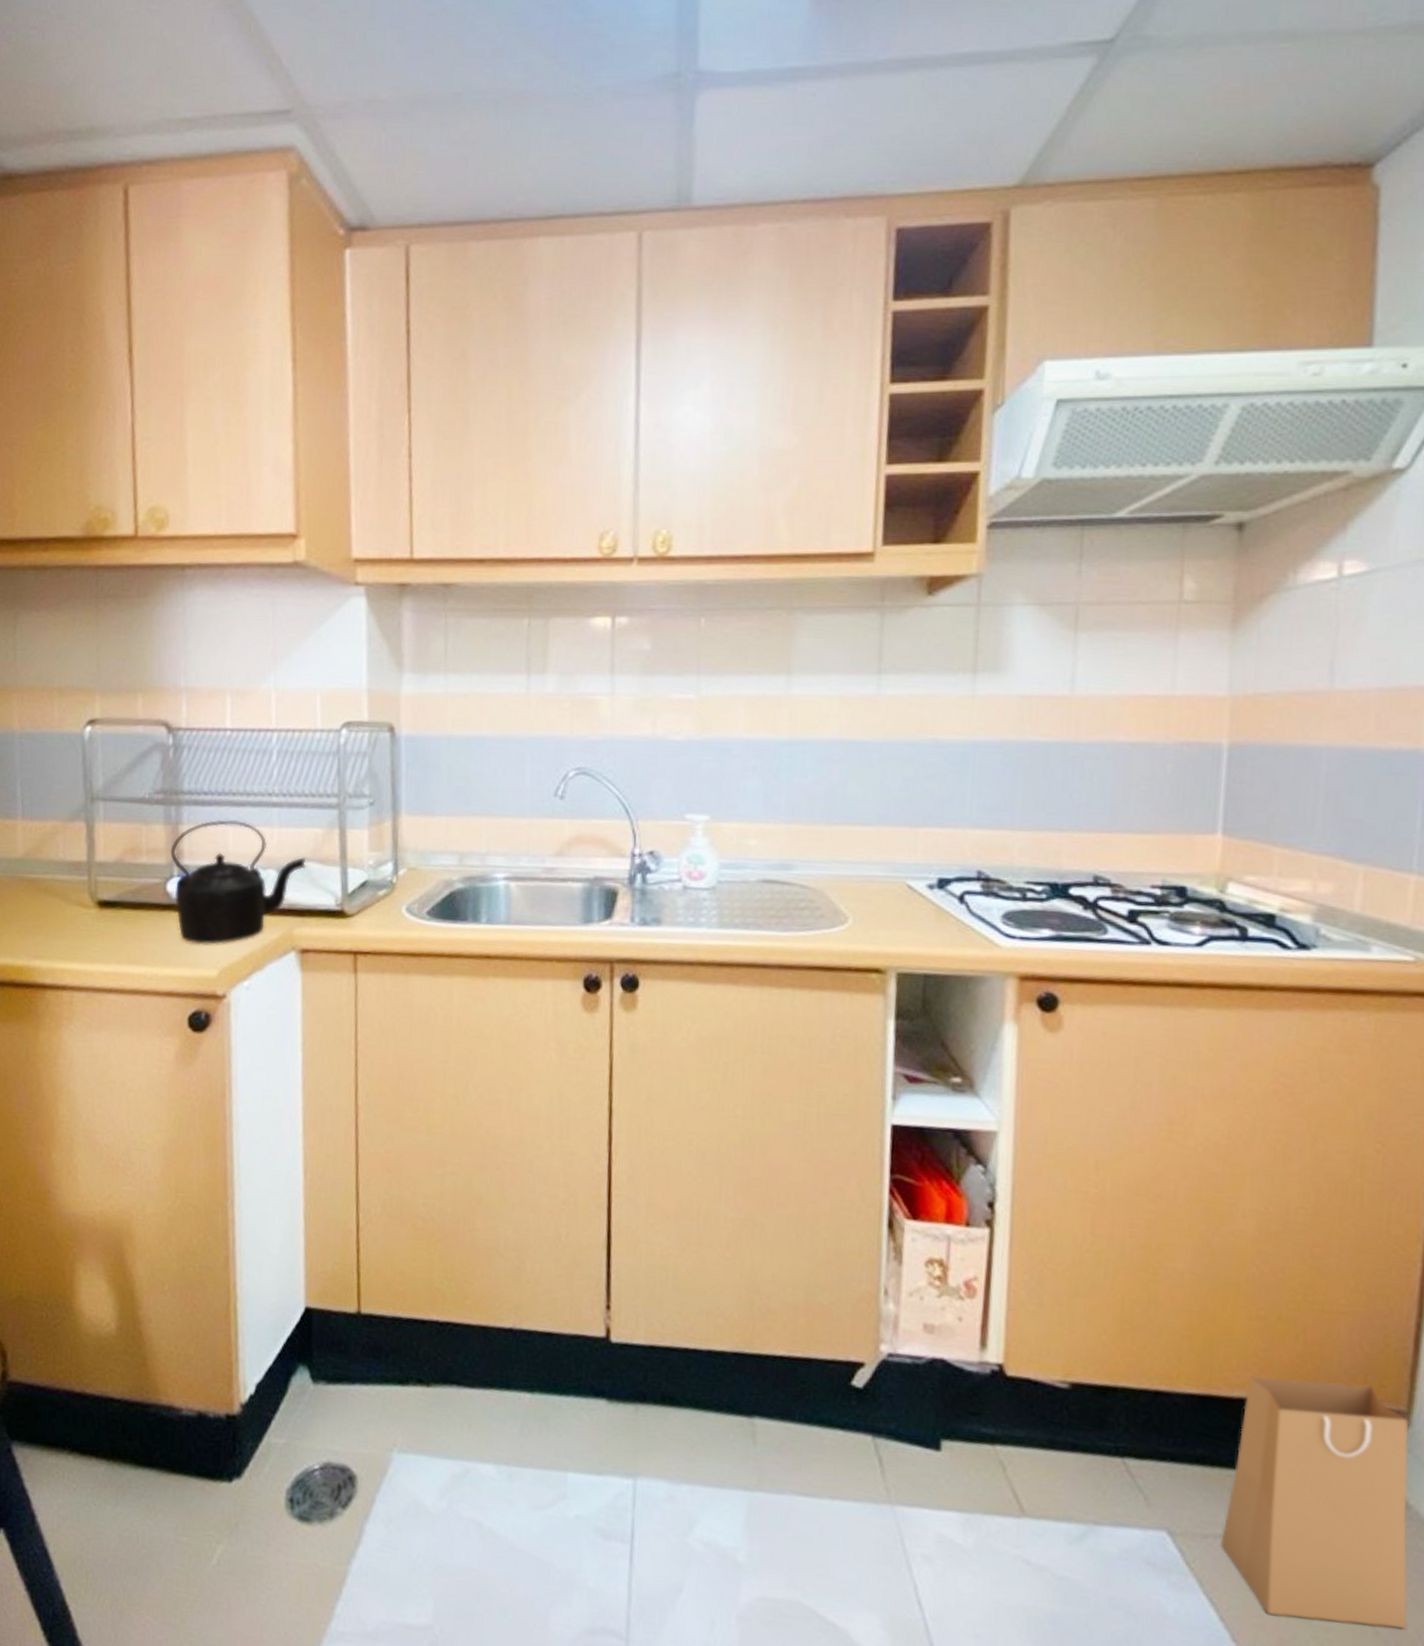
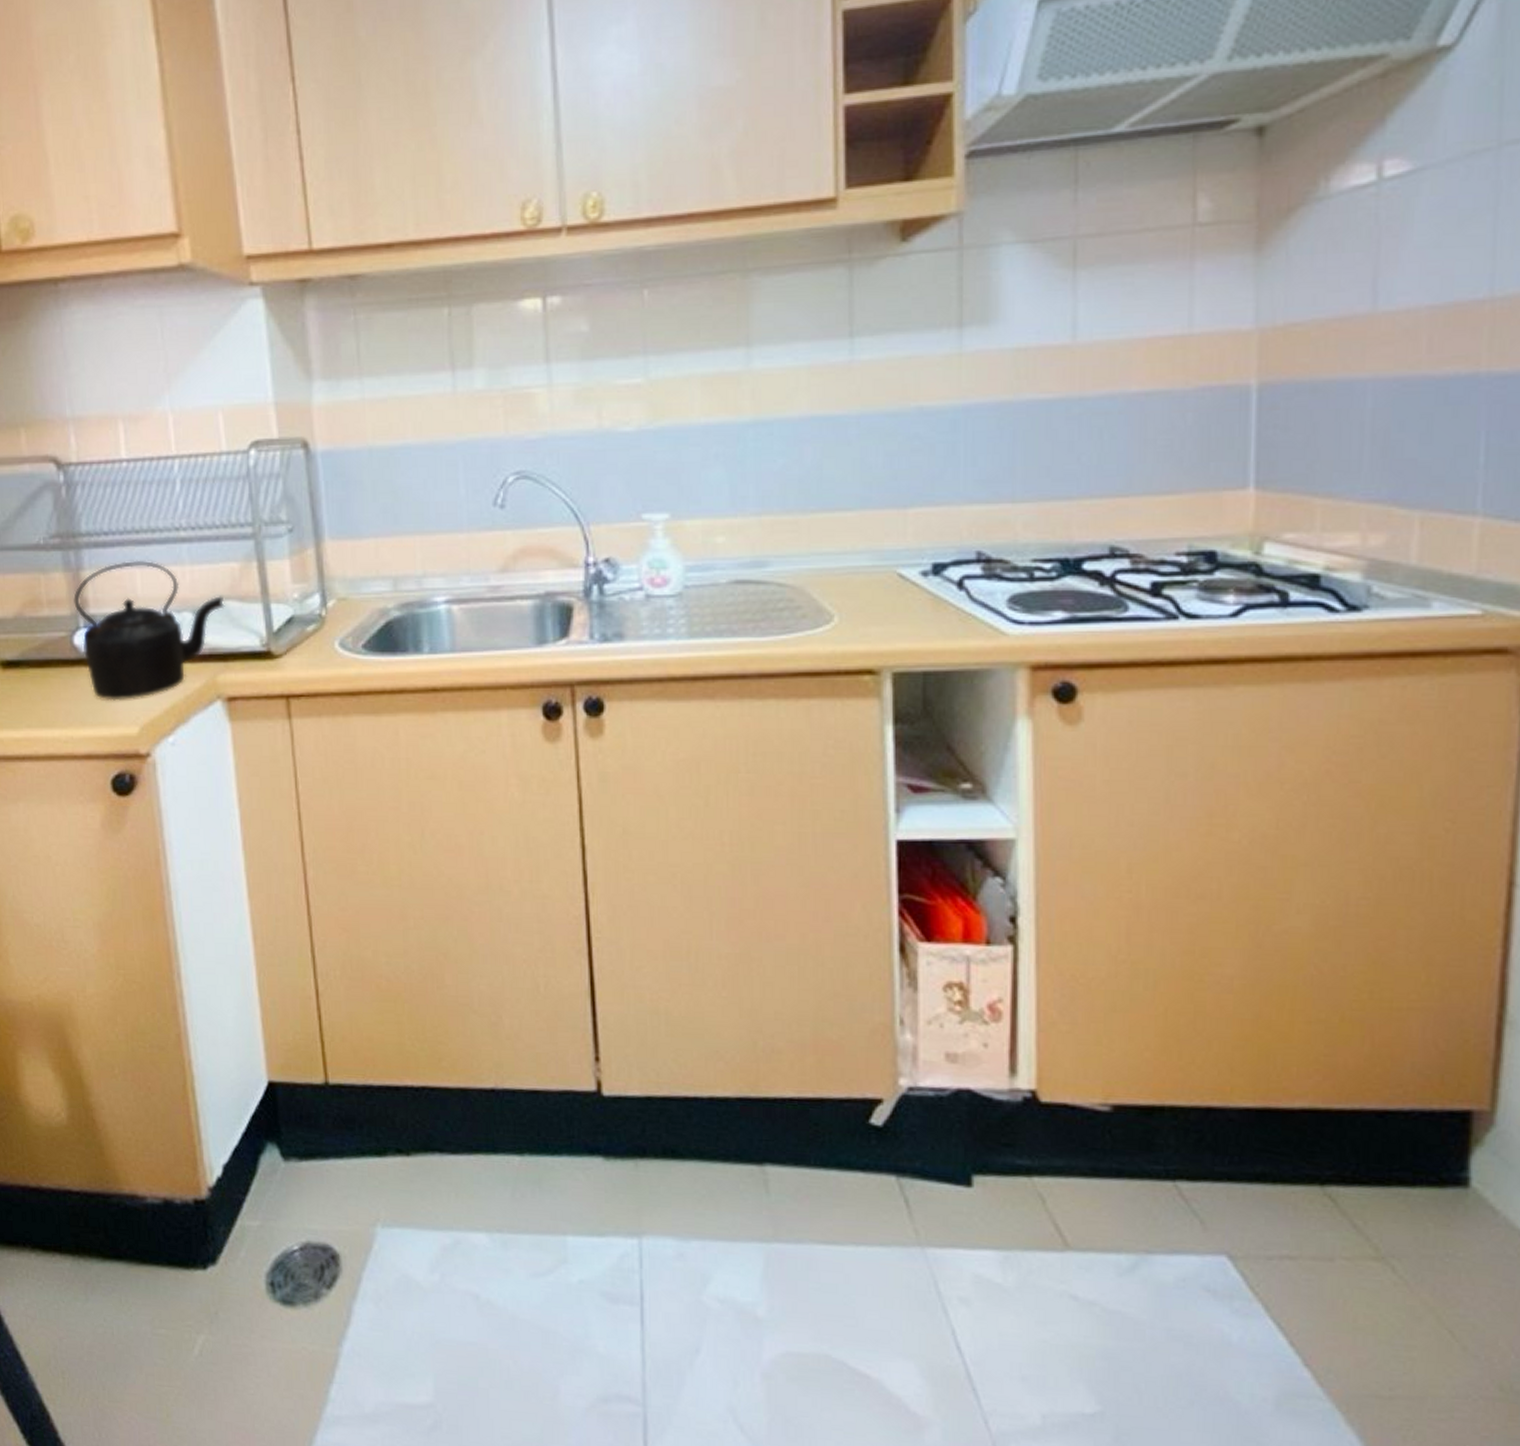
shopping bag: present [1221,1376,1409,1629] -> none [1287,1084,1498,1342]

